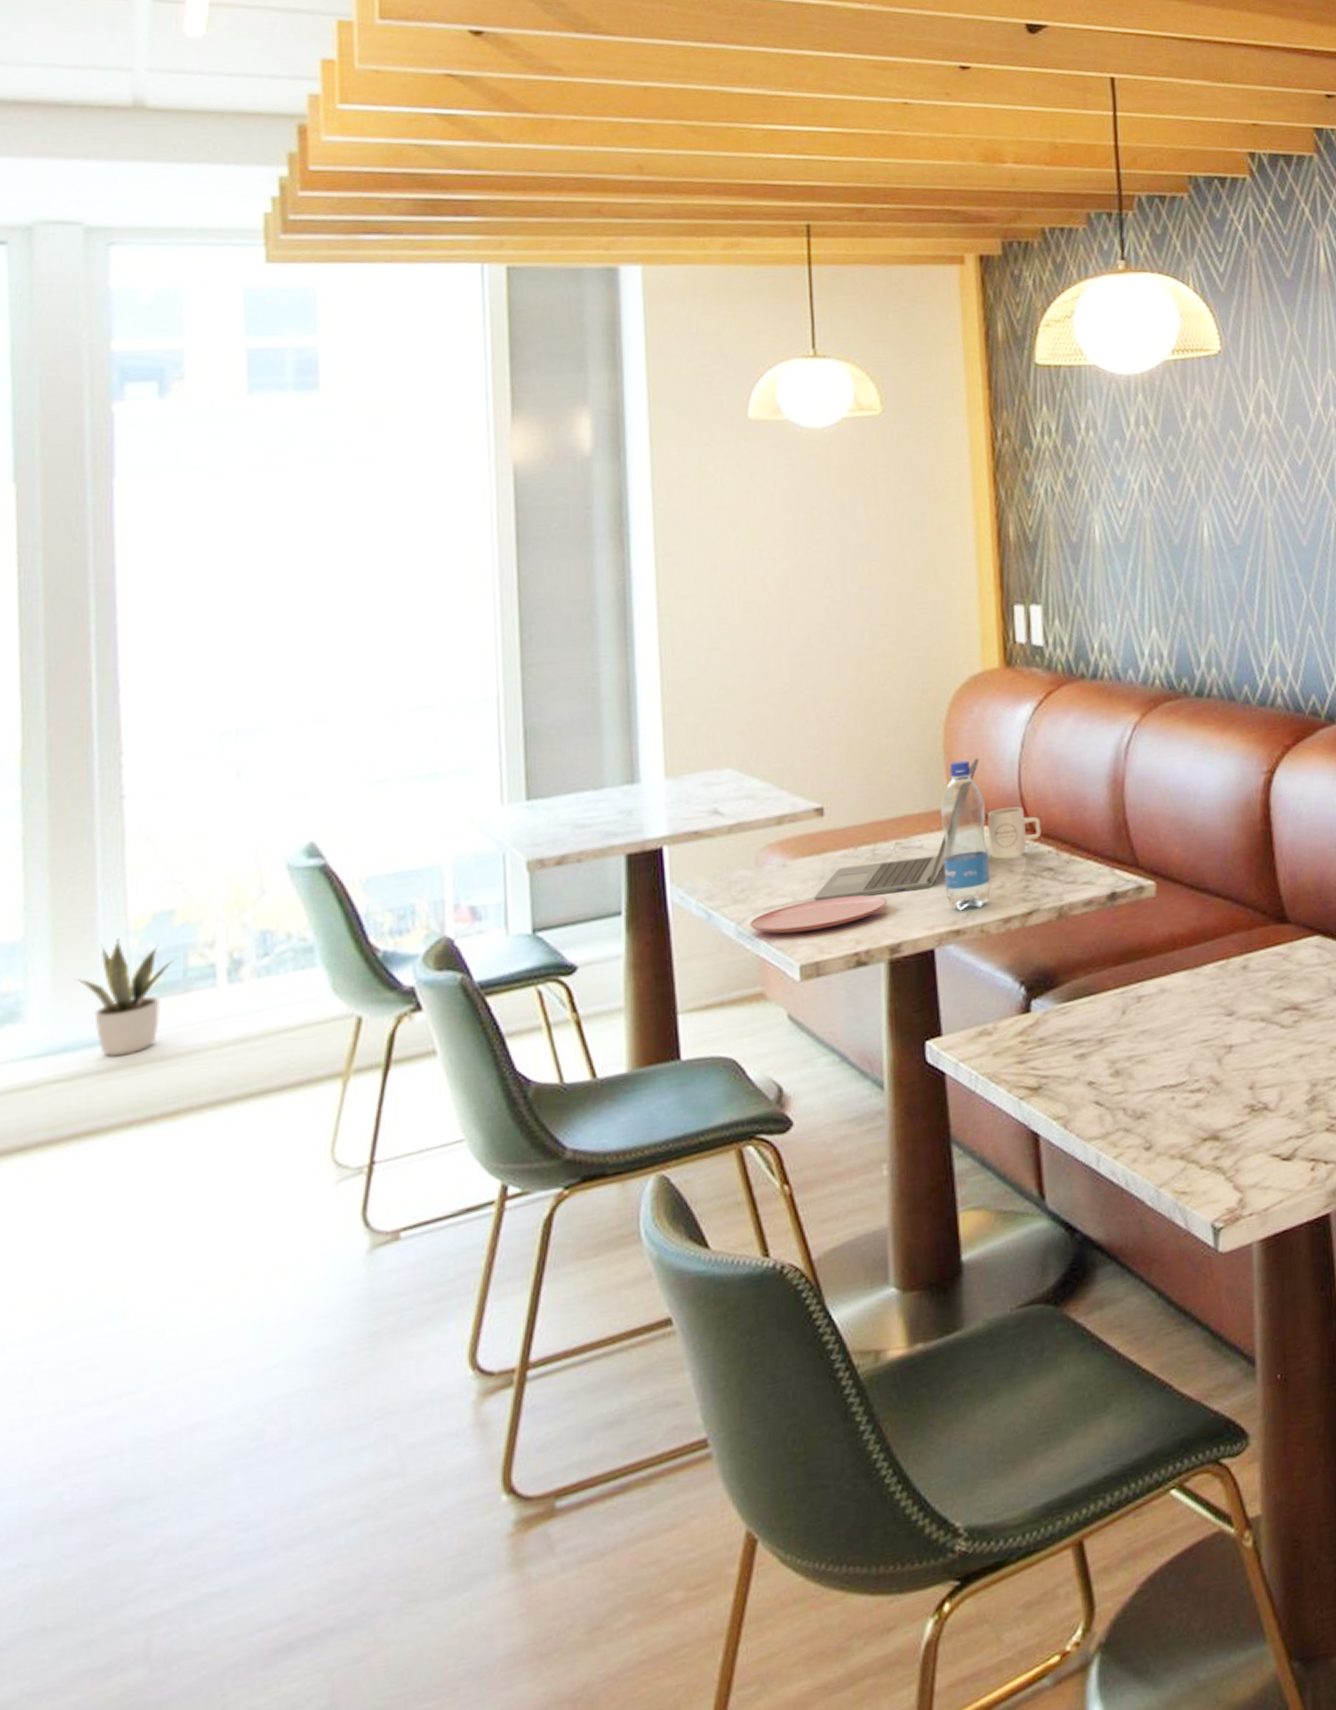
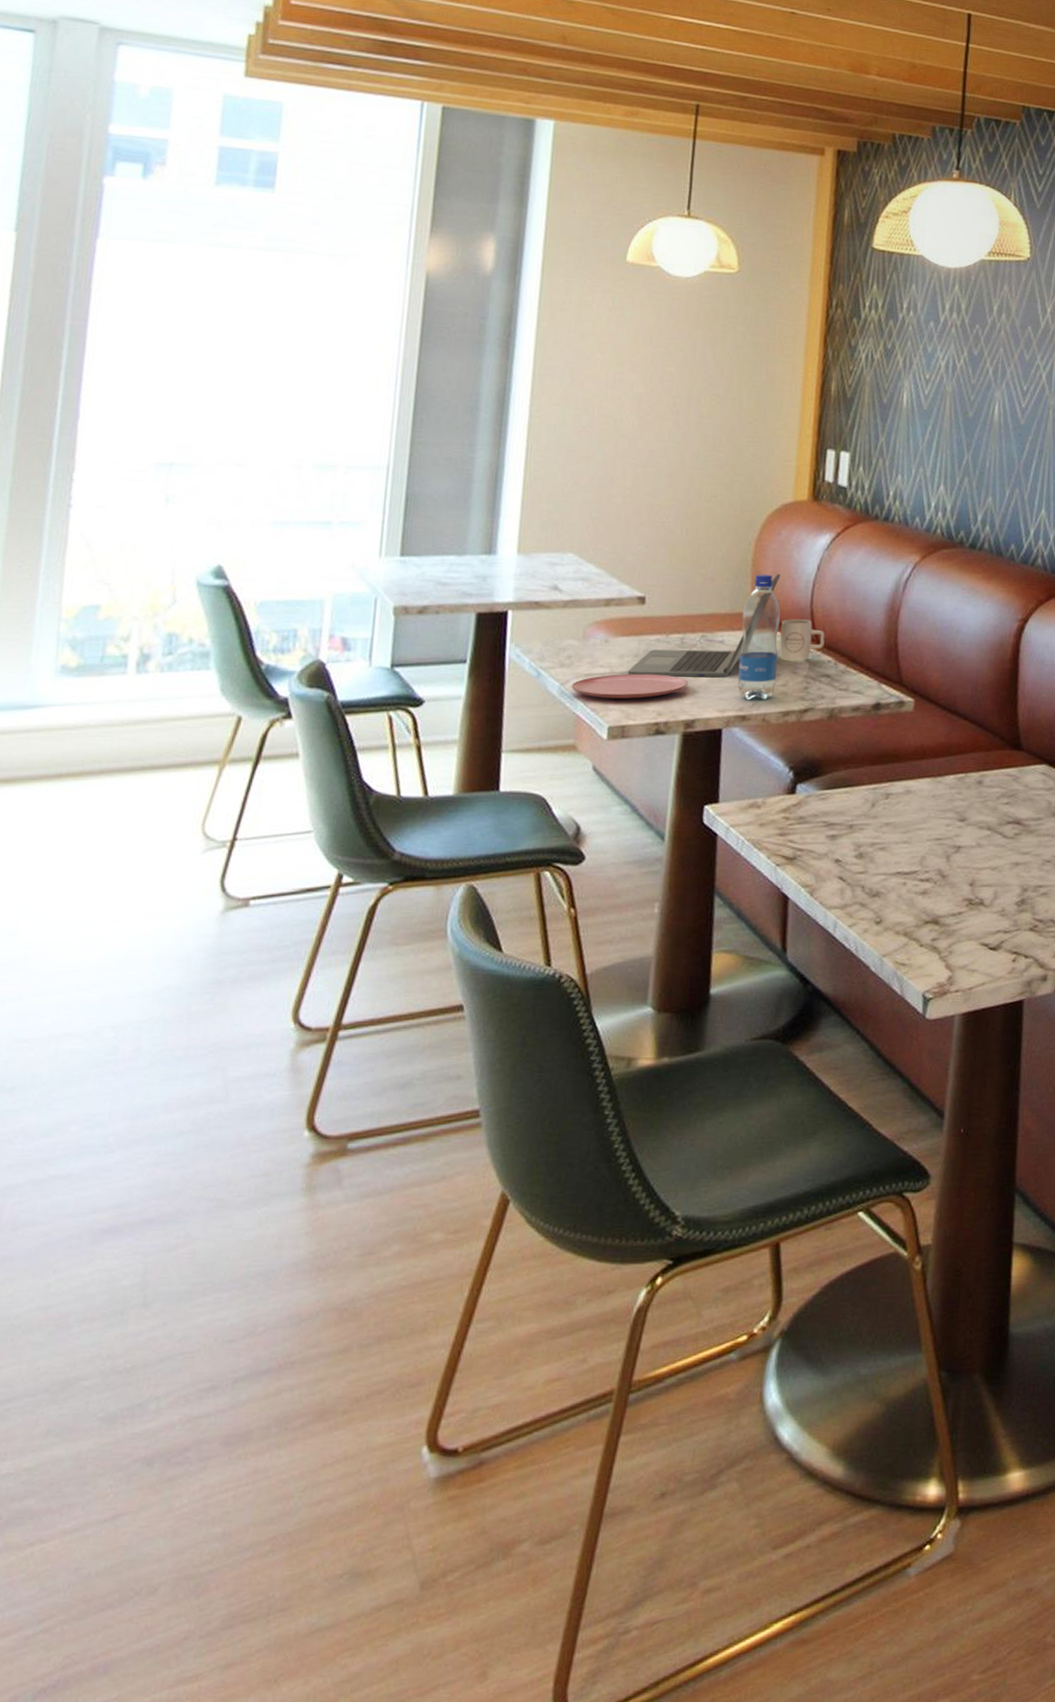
potted plant: present [75,938,177,1057] -> none [12,622,97,721]

